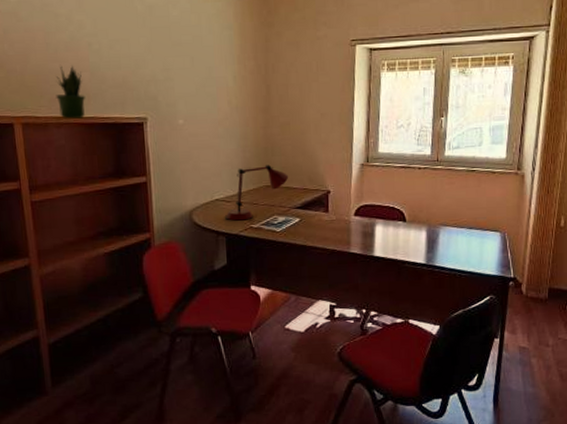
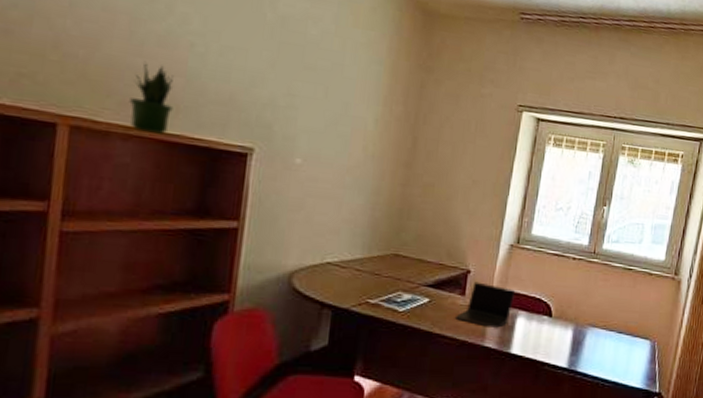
desk lamp: present [224,165,289,221] -> none [334,227,424,293]
laptop computer: none [322,199,371,237] -> present [454,281,516,329]

